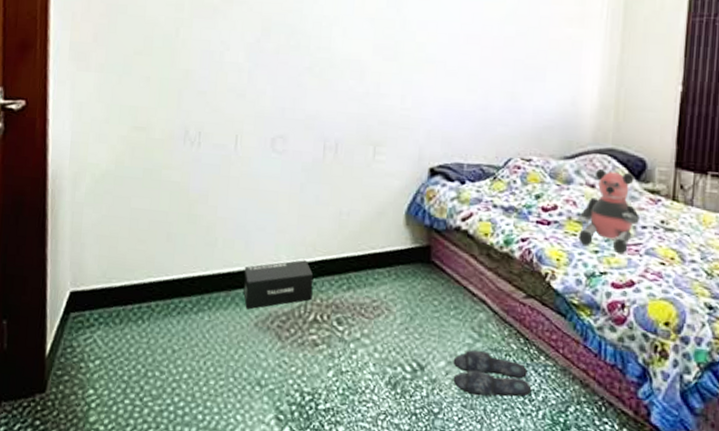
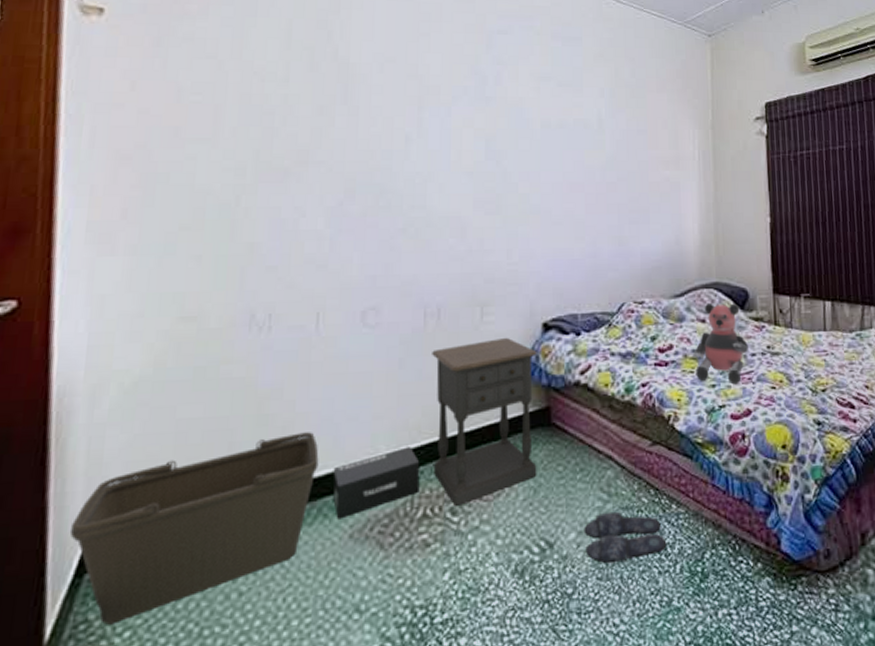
bicycle basket: none [60,233,234,353] -> present [69,432,319,625]
nightstand: none [325,176,422,318] -> present [432,337,537,506]

